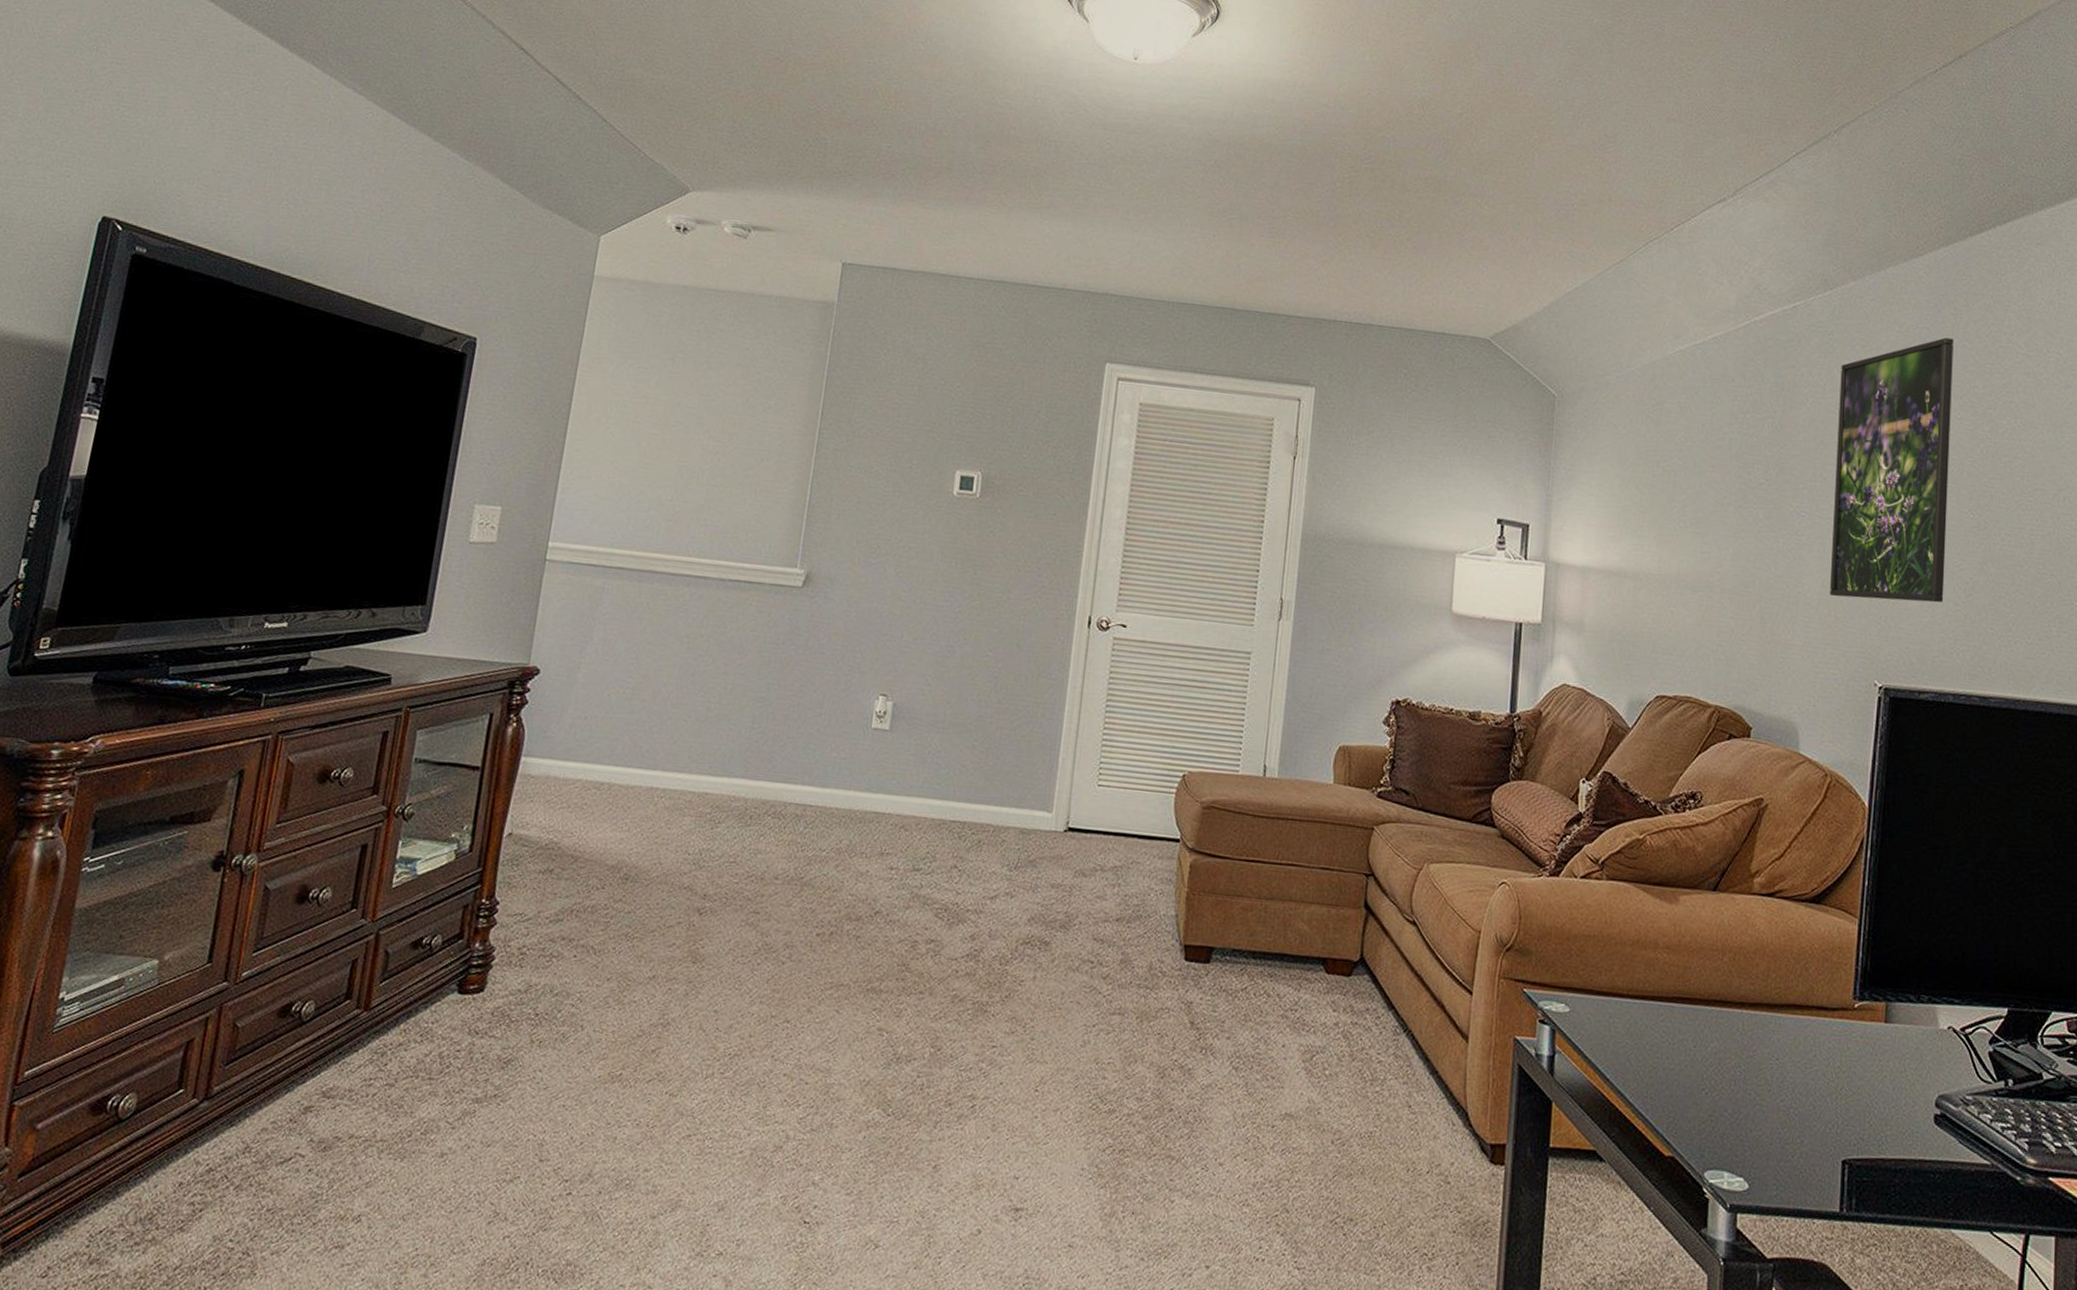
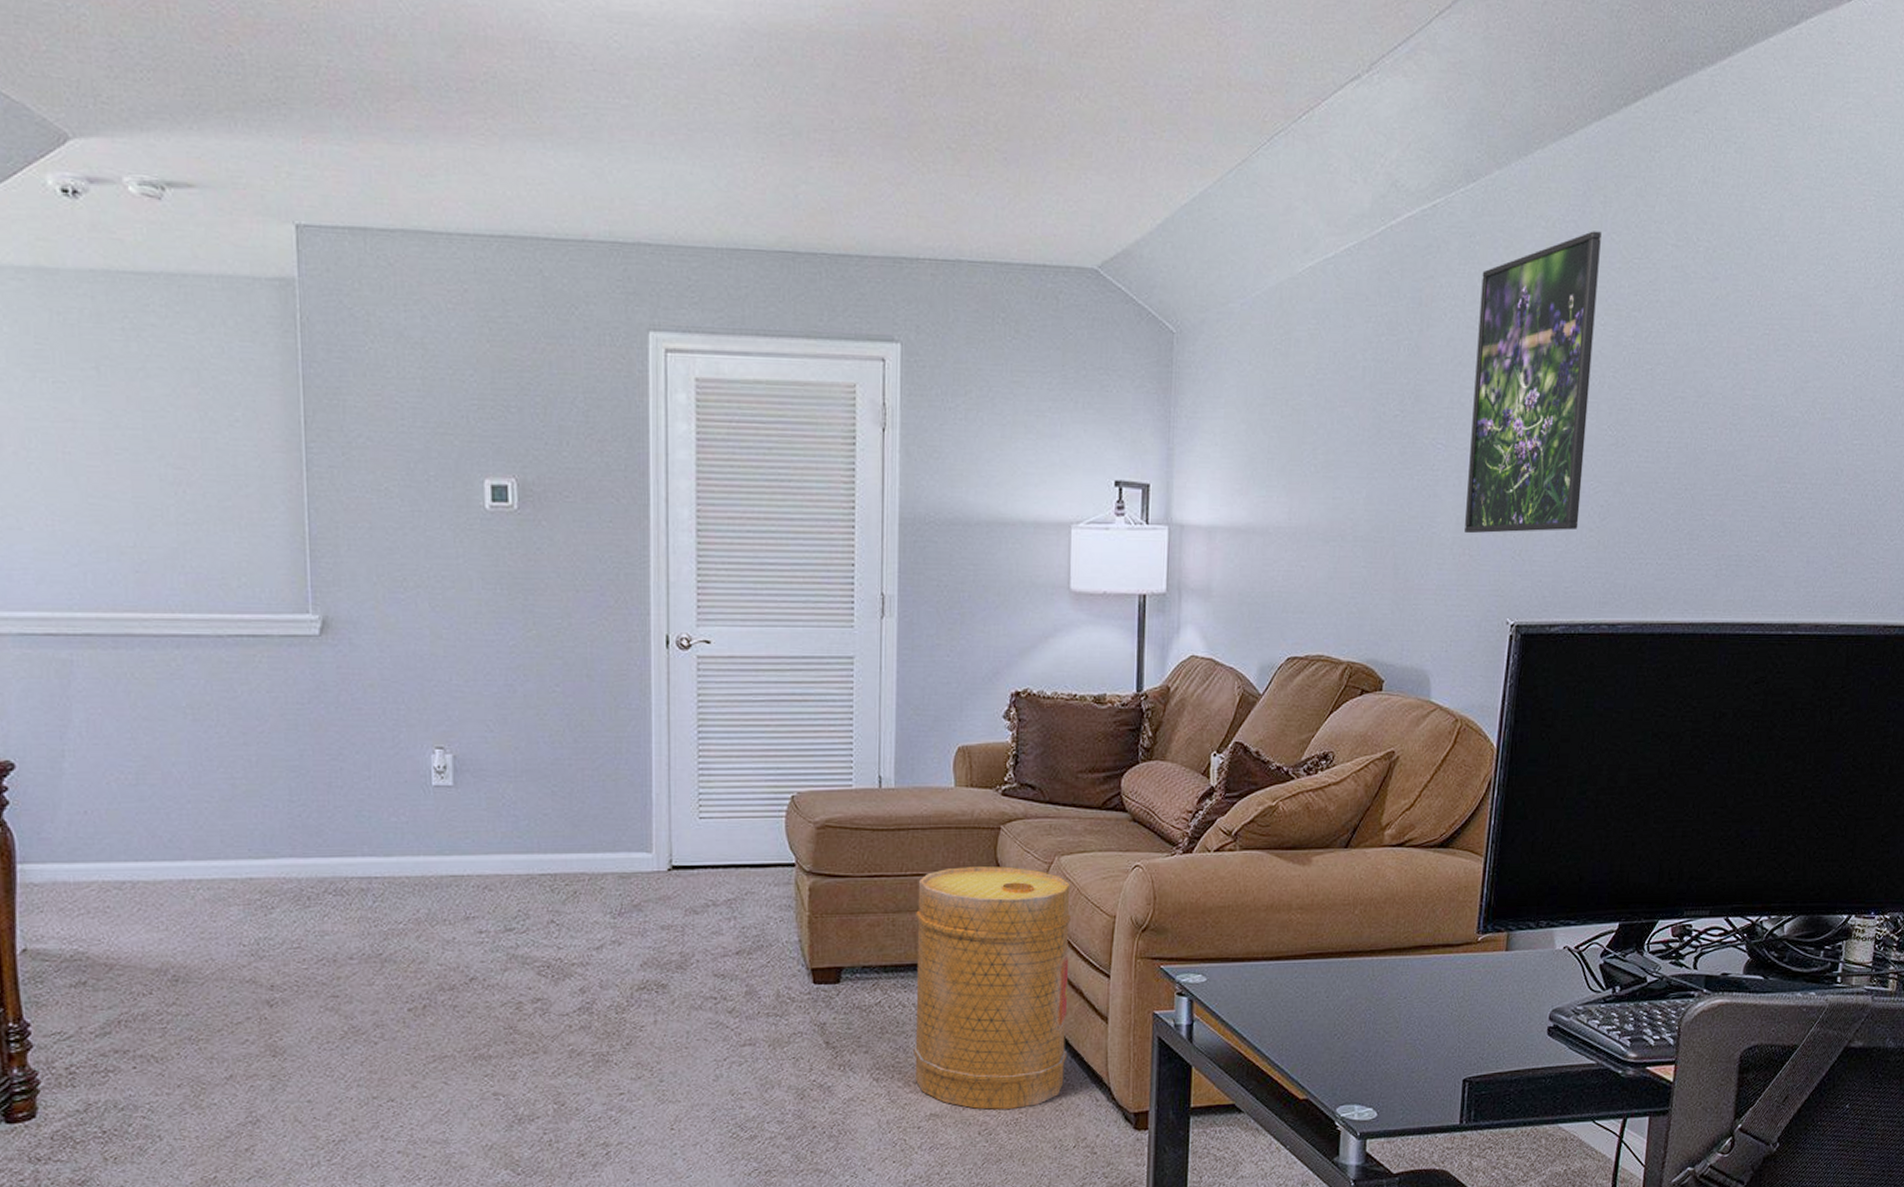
basket: none [1274,862,1438,1121] -> present [913,866,1072,1110]

